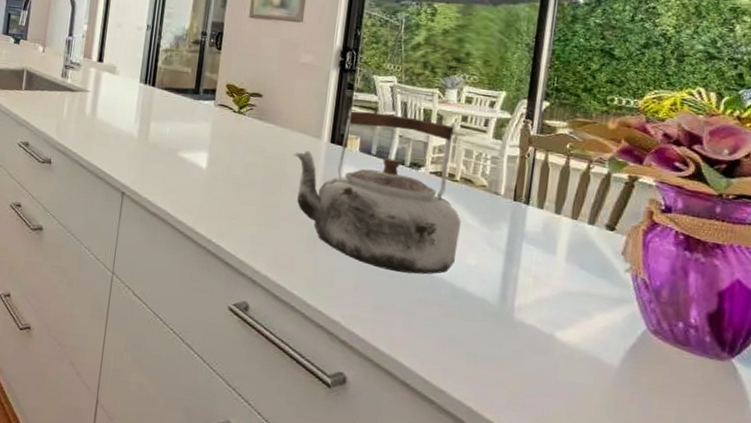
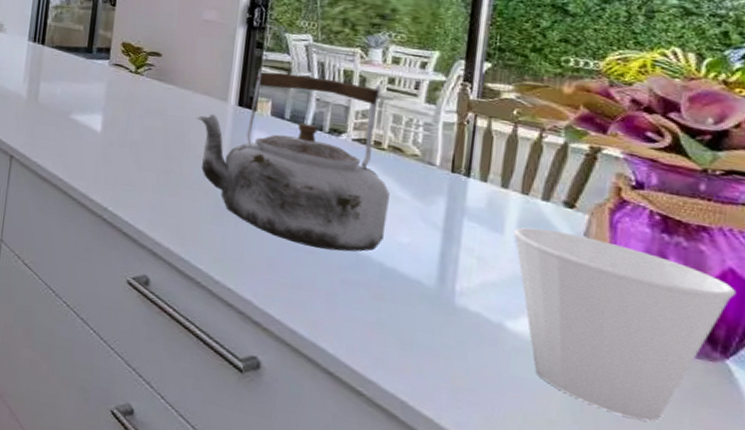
cup: none [564,248,742,415] -> present [513,227,737,422]

